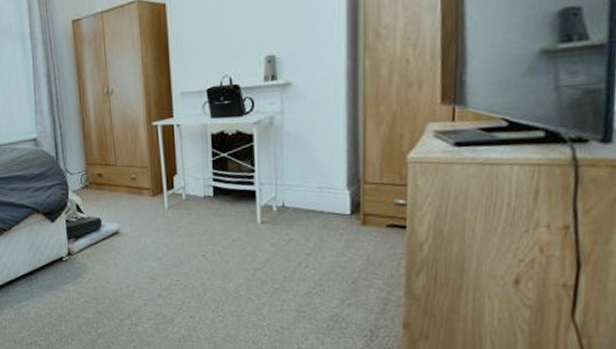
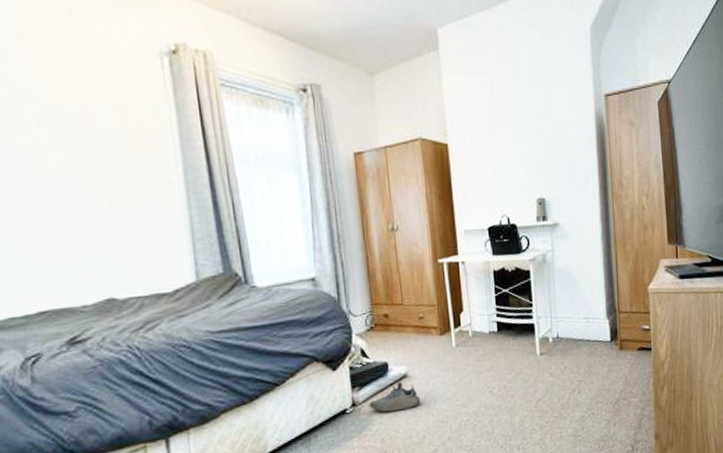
athletic shoe: none [82,238,132,264] -> present [368,382,421,413]

